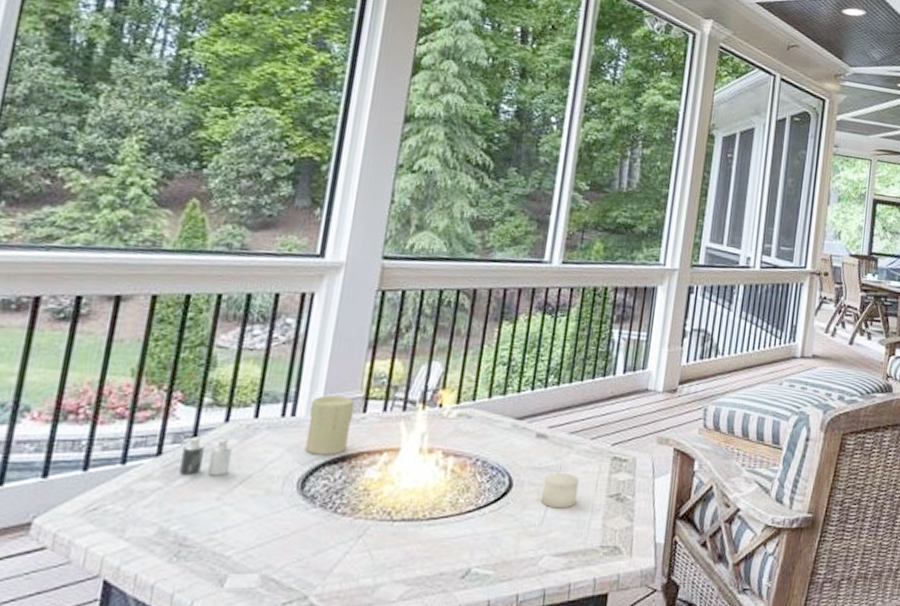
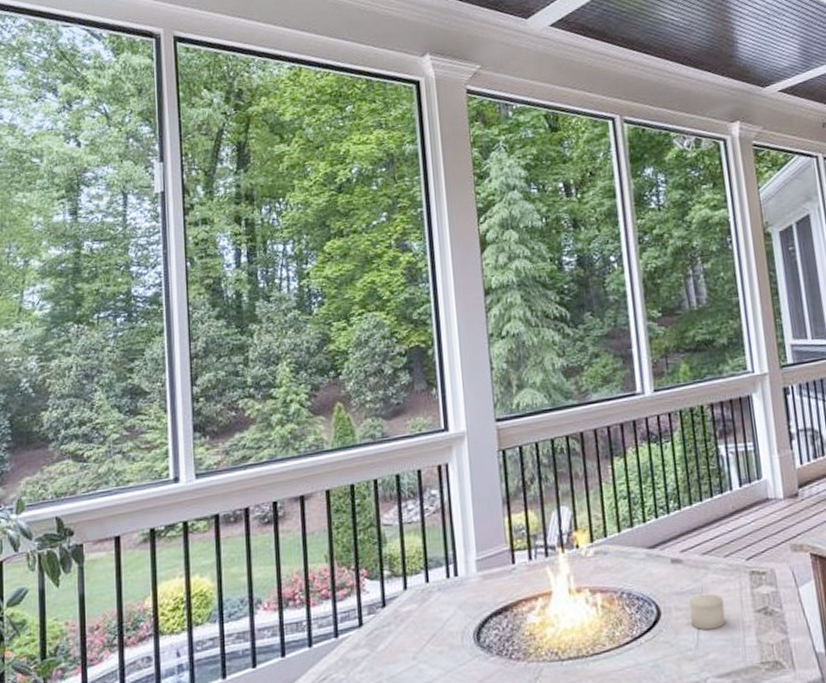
candle: present [179,436,233,476] -> none [378,603,417,641]
candle: present [305,394,355,455] -> none [467,551,506,608]

